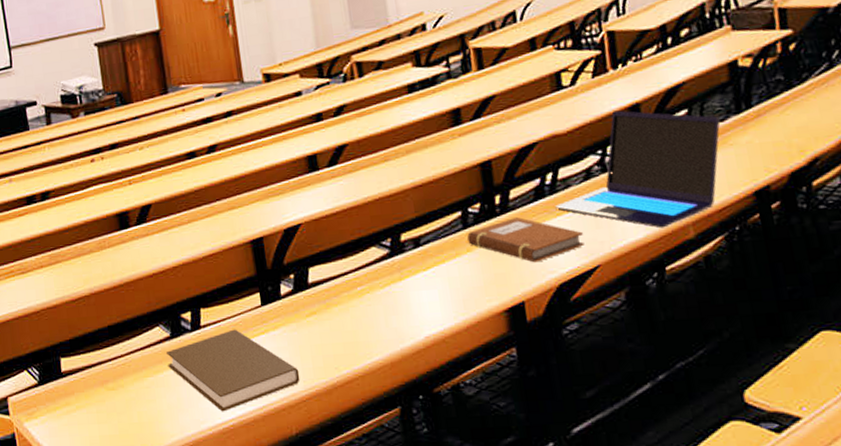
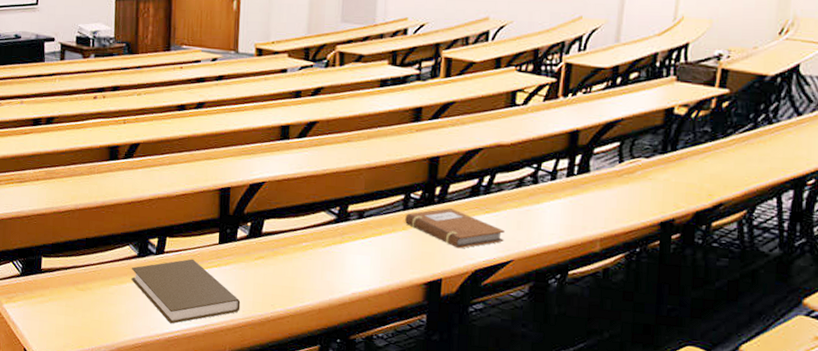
laptop: present [555,110,720,228] -> none [486,133,646,239]

